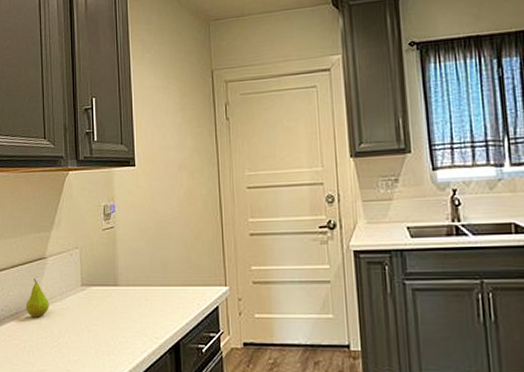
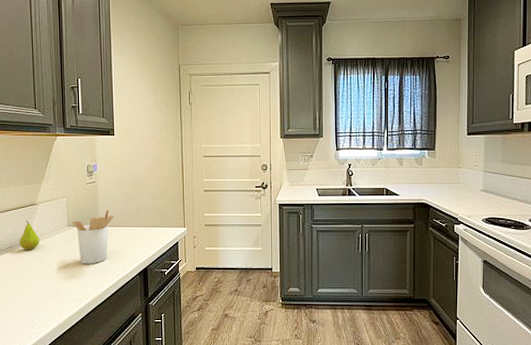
utensil holder: none [86,263,136,337] -> present [72,209,114,264]

